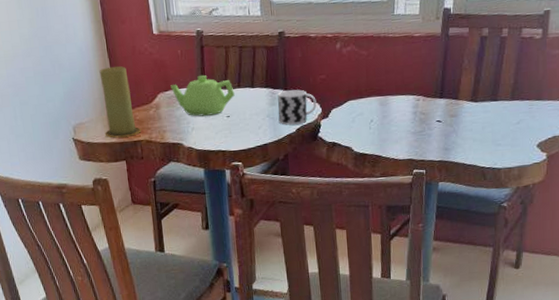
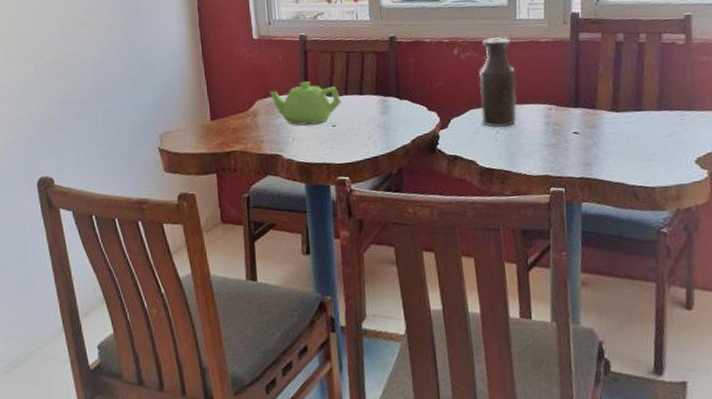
candle: present [99,66,141,138] -> none [192,71,236,148]
cup: present [277,89,317,125] -> none [389,97,434,136]
bottle: none [357,32,391,117] -> present [479,37,517,127]

